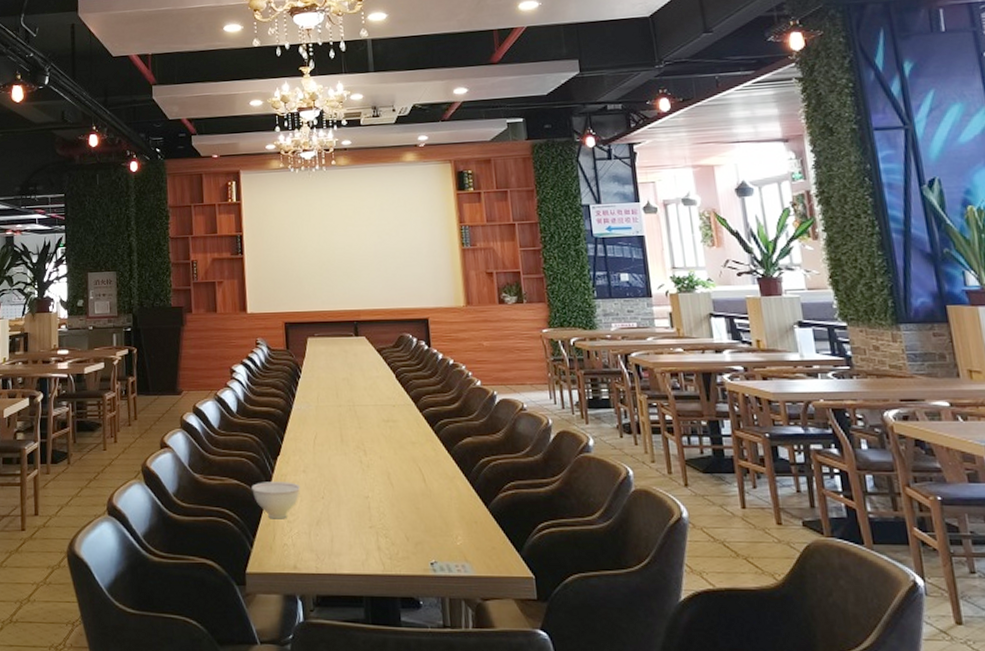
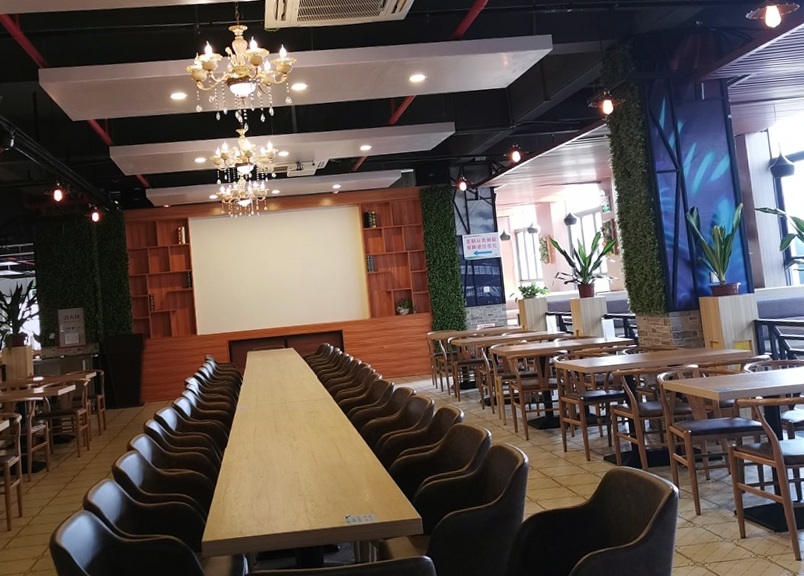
bowl: present [251,482,301,519] -> none [204,467,245,498]

